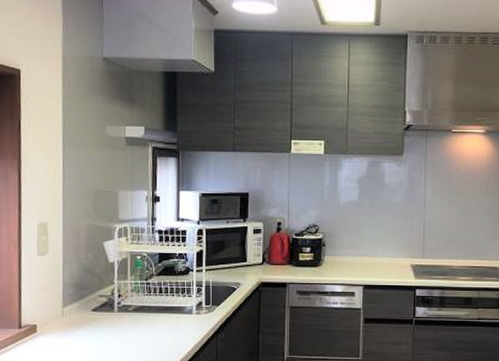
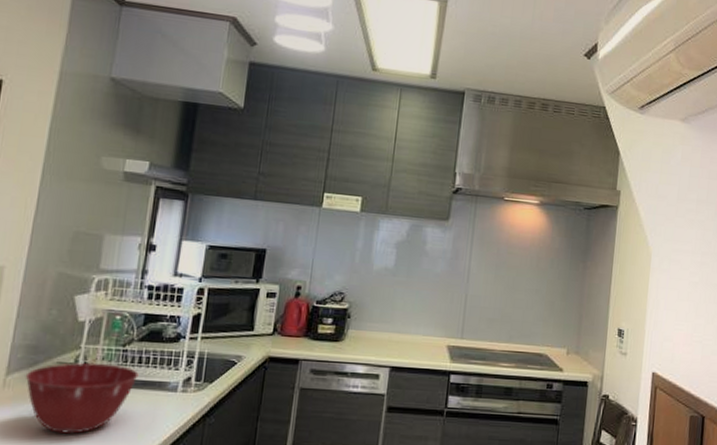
mixing bowl: none [77,294,161,350] -> present [25,363,139,434]

